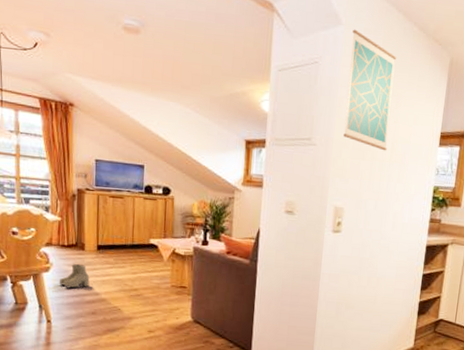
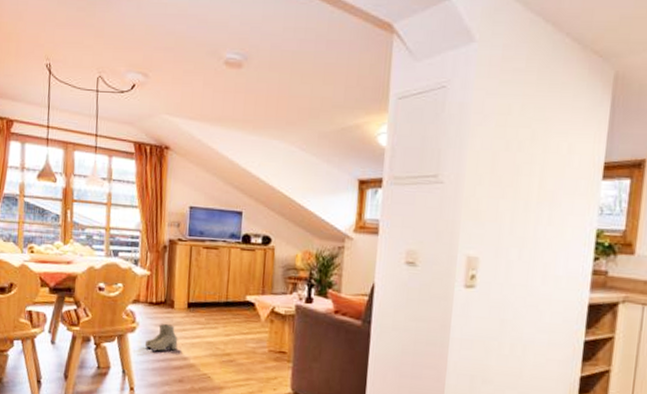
wall art: present [343,29,397,151] -> none [478,46,545,188]

